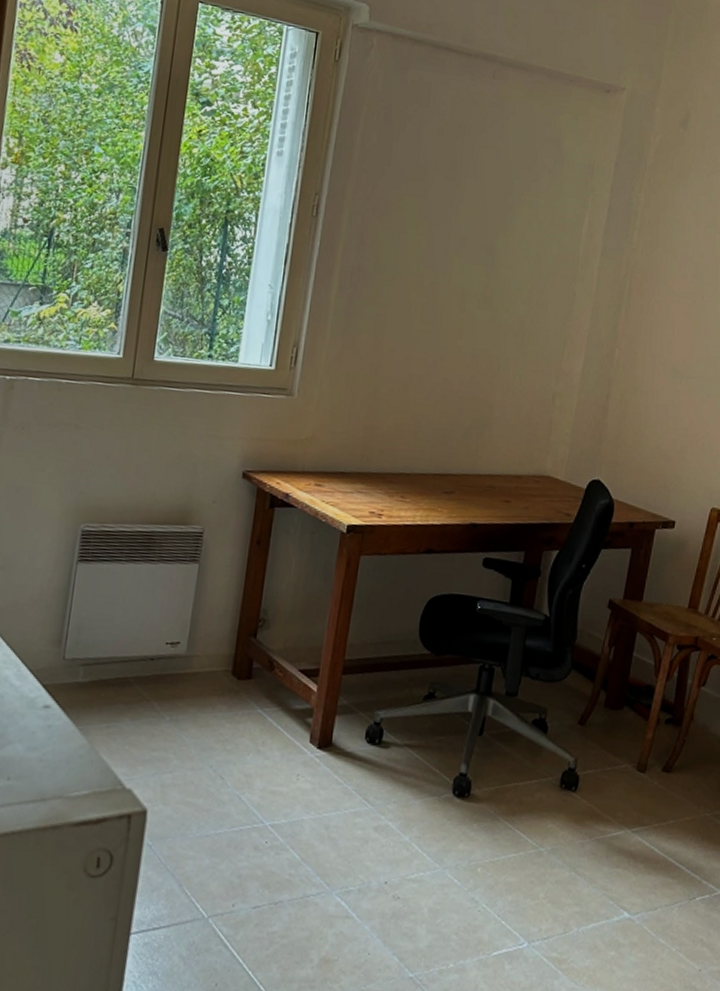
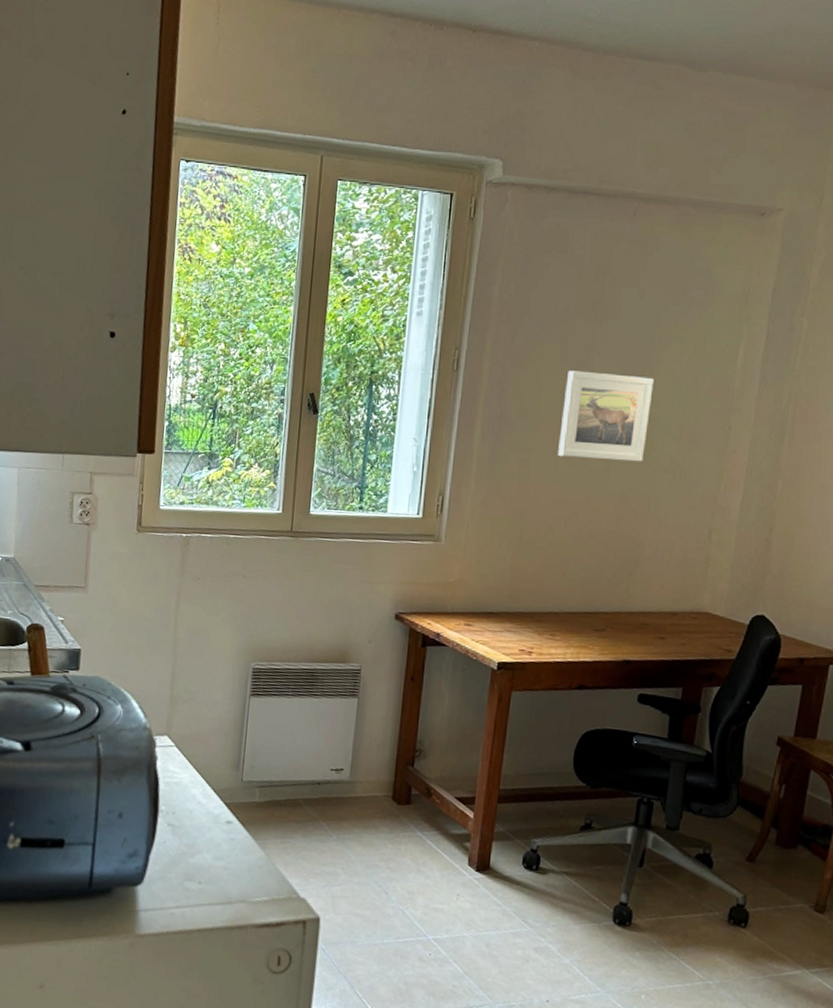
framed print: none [414,226,507,324] -> present [558,370,654,462]

